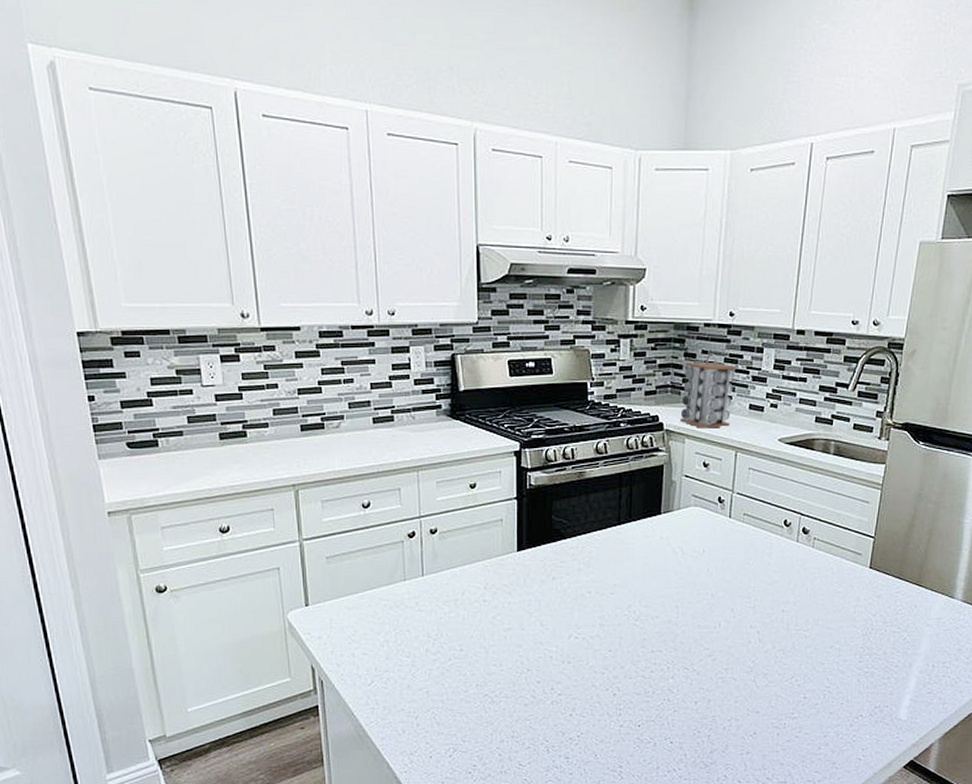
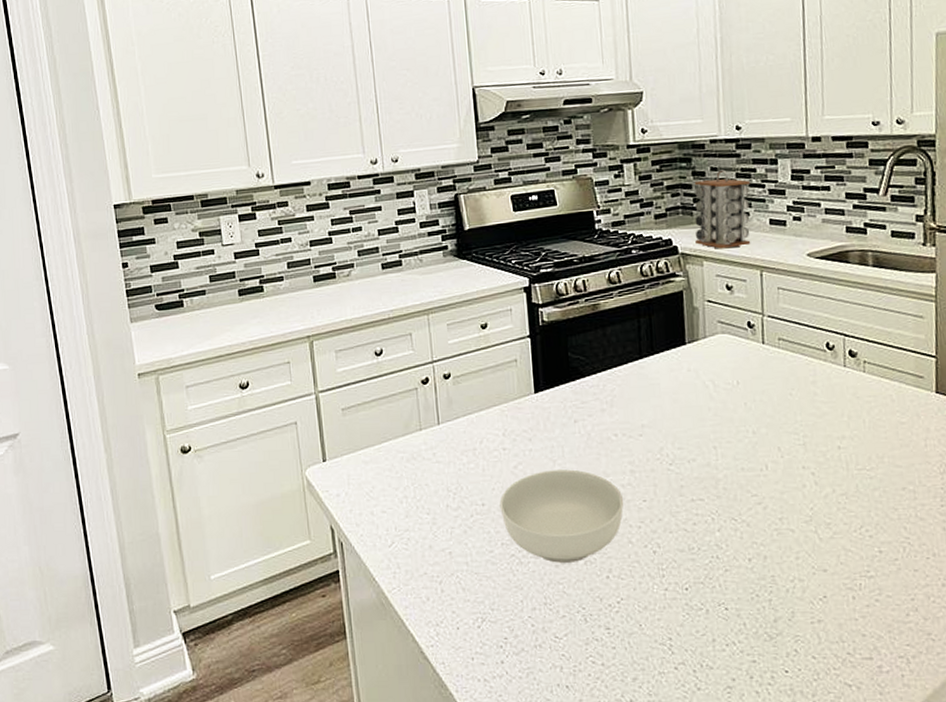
bowl: none [477,621,592,702] -> present [499,469,624,563]

